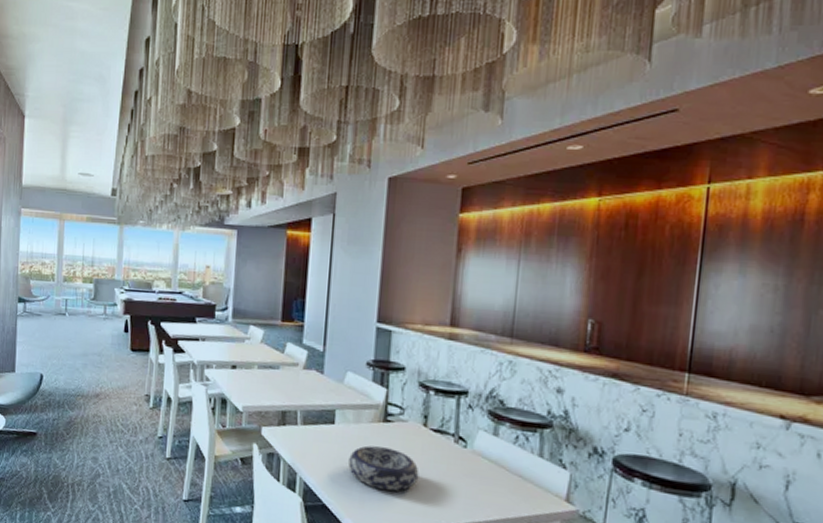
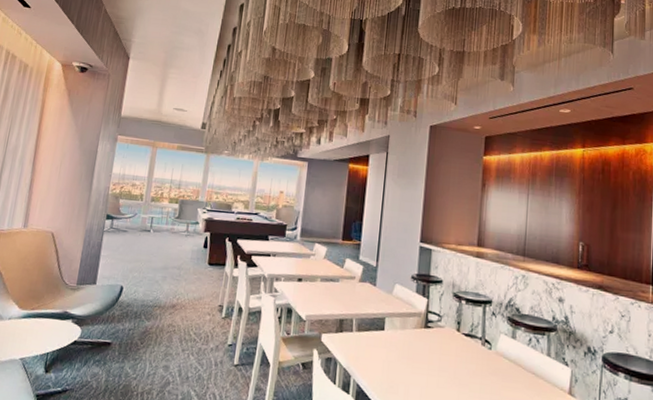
decorative bowl: present [348,445,419,492] -> none [395,349,454,390]

